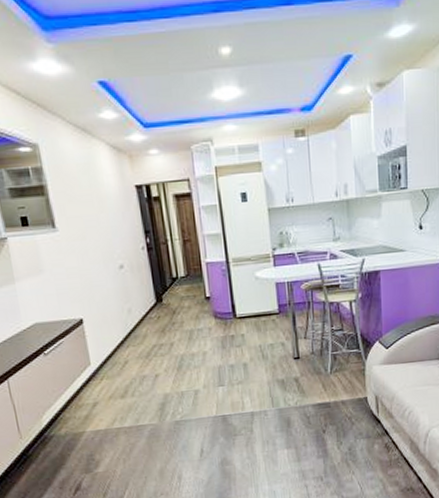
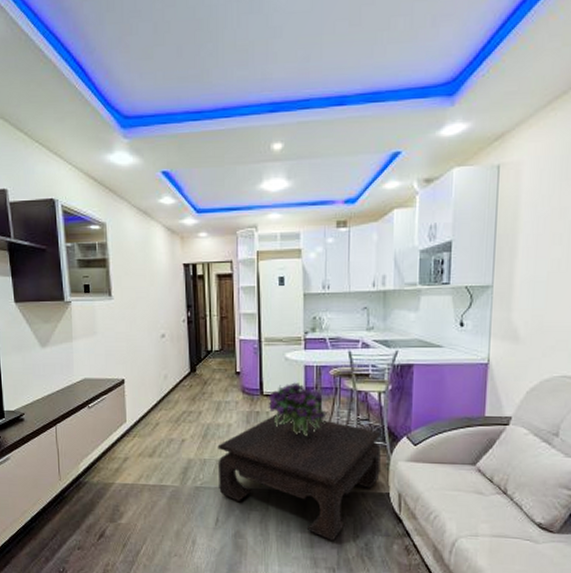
coffee table: none [194,335,357,451] -> present [217,414,381,540]
bouquet: none [241,301,303,354] -> present [268,382,327,436]

